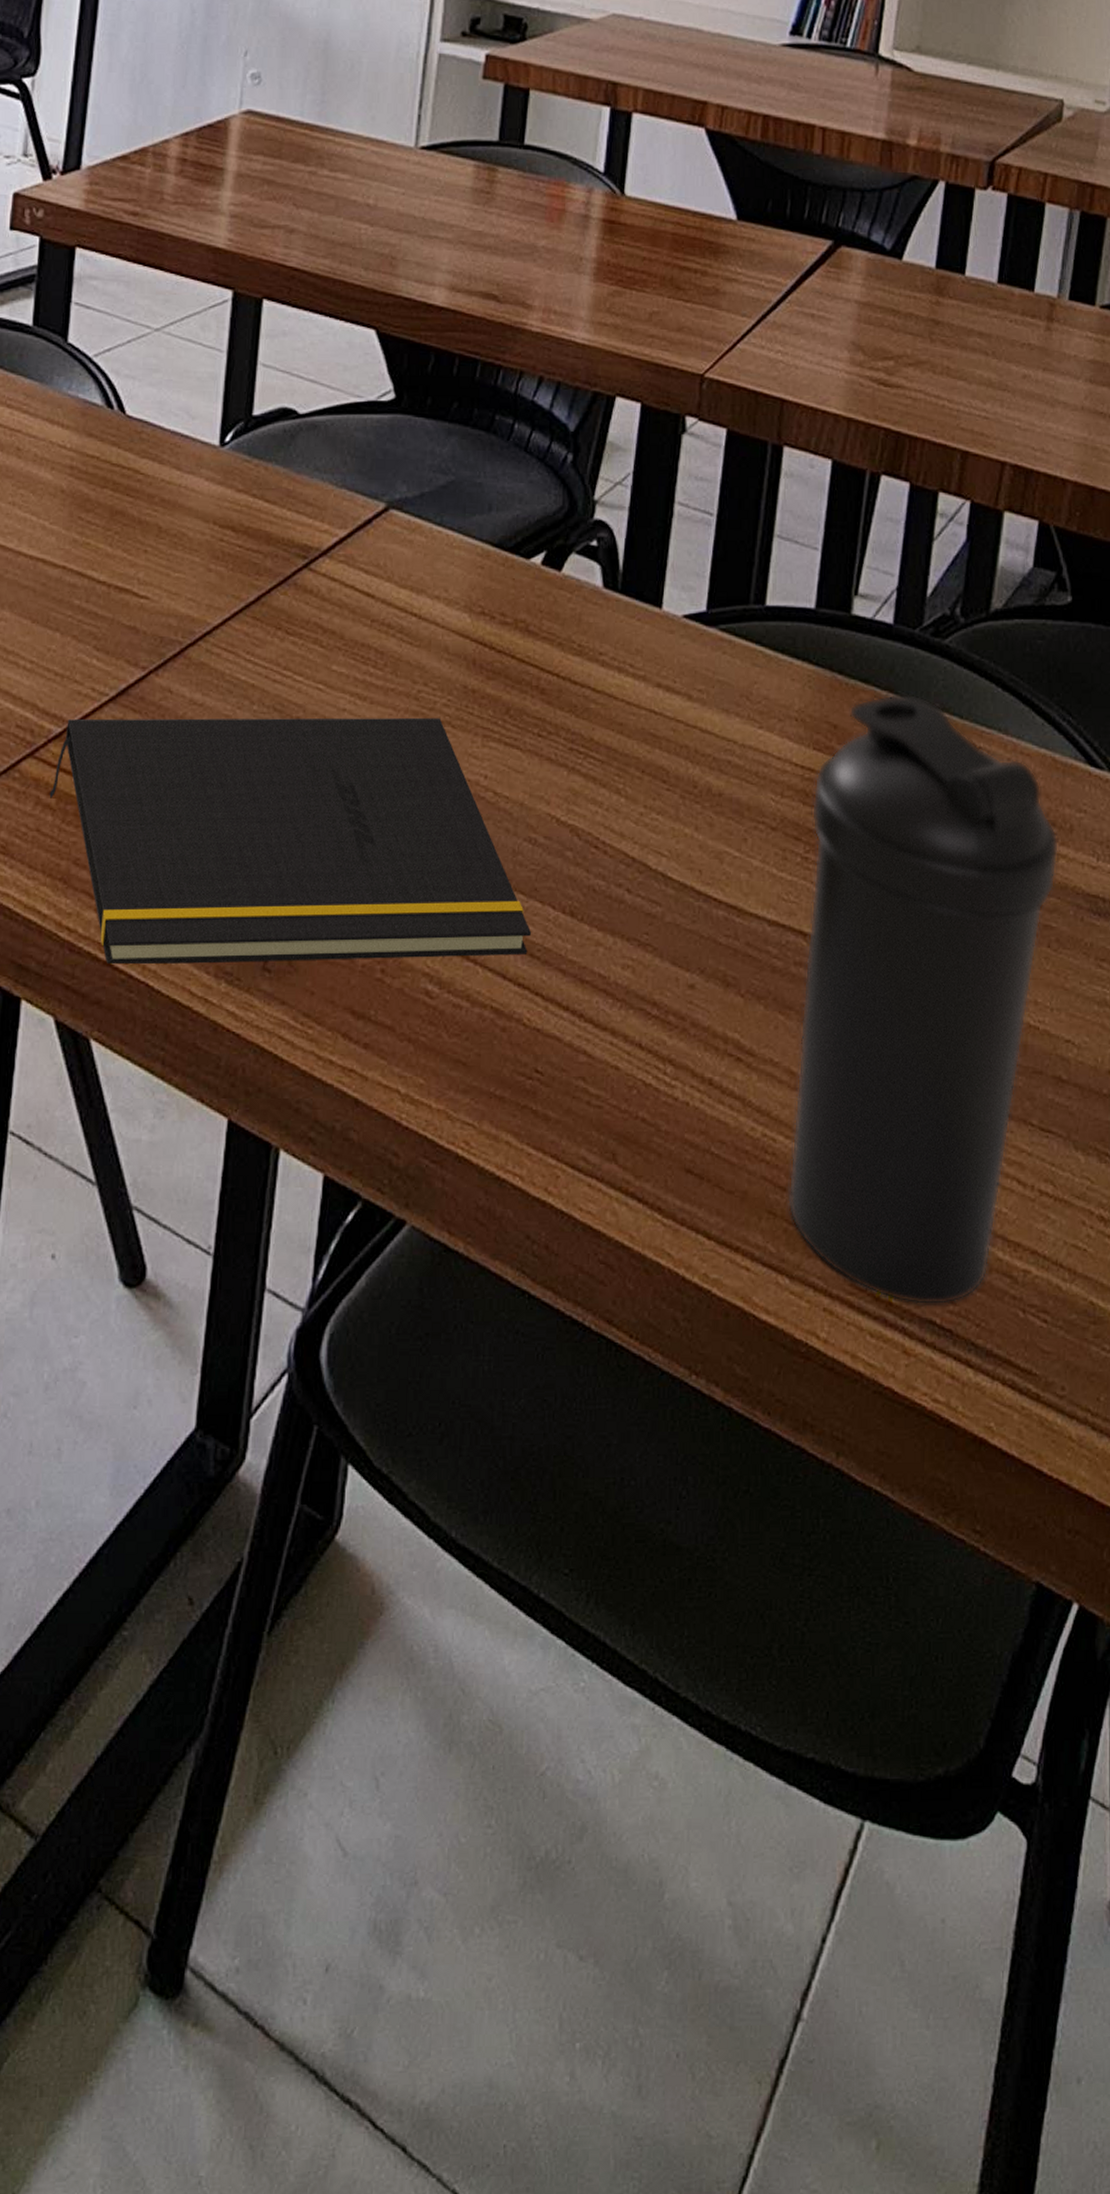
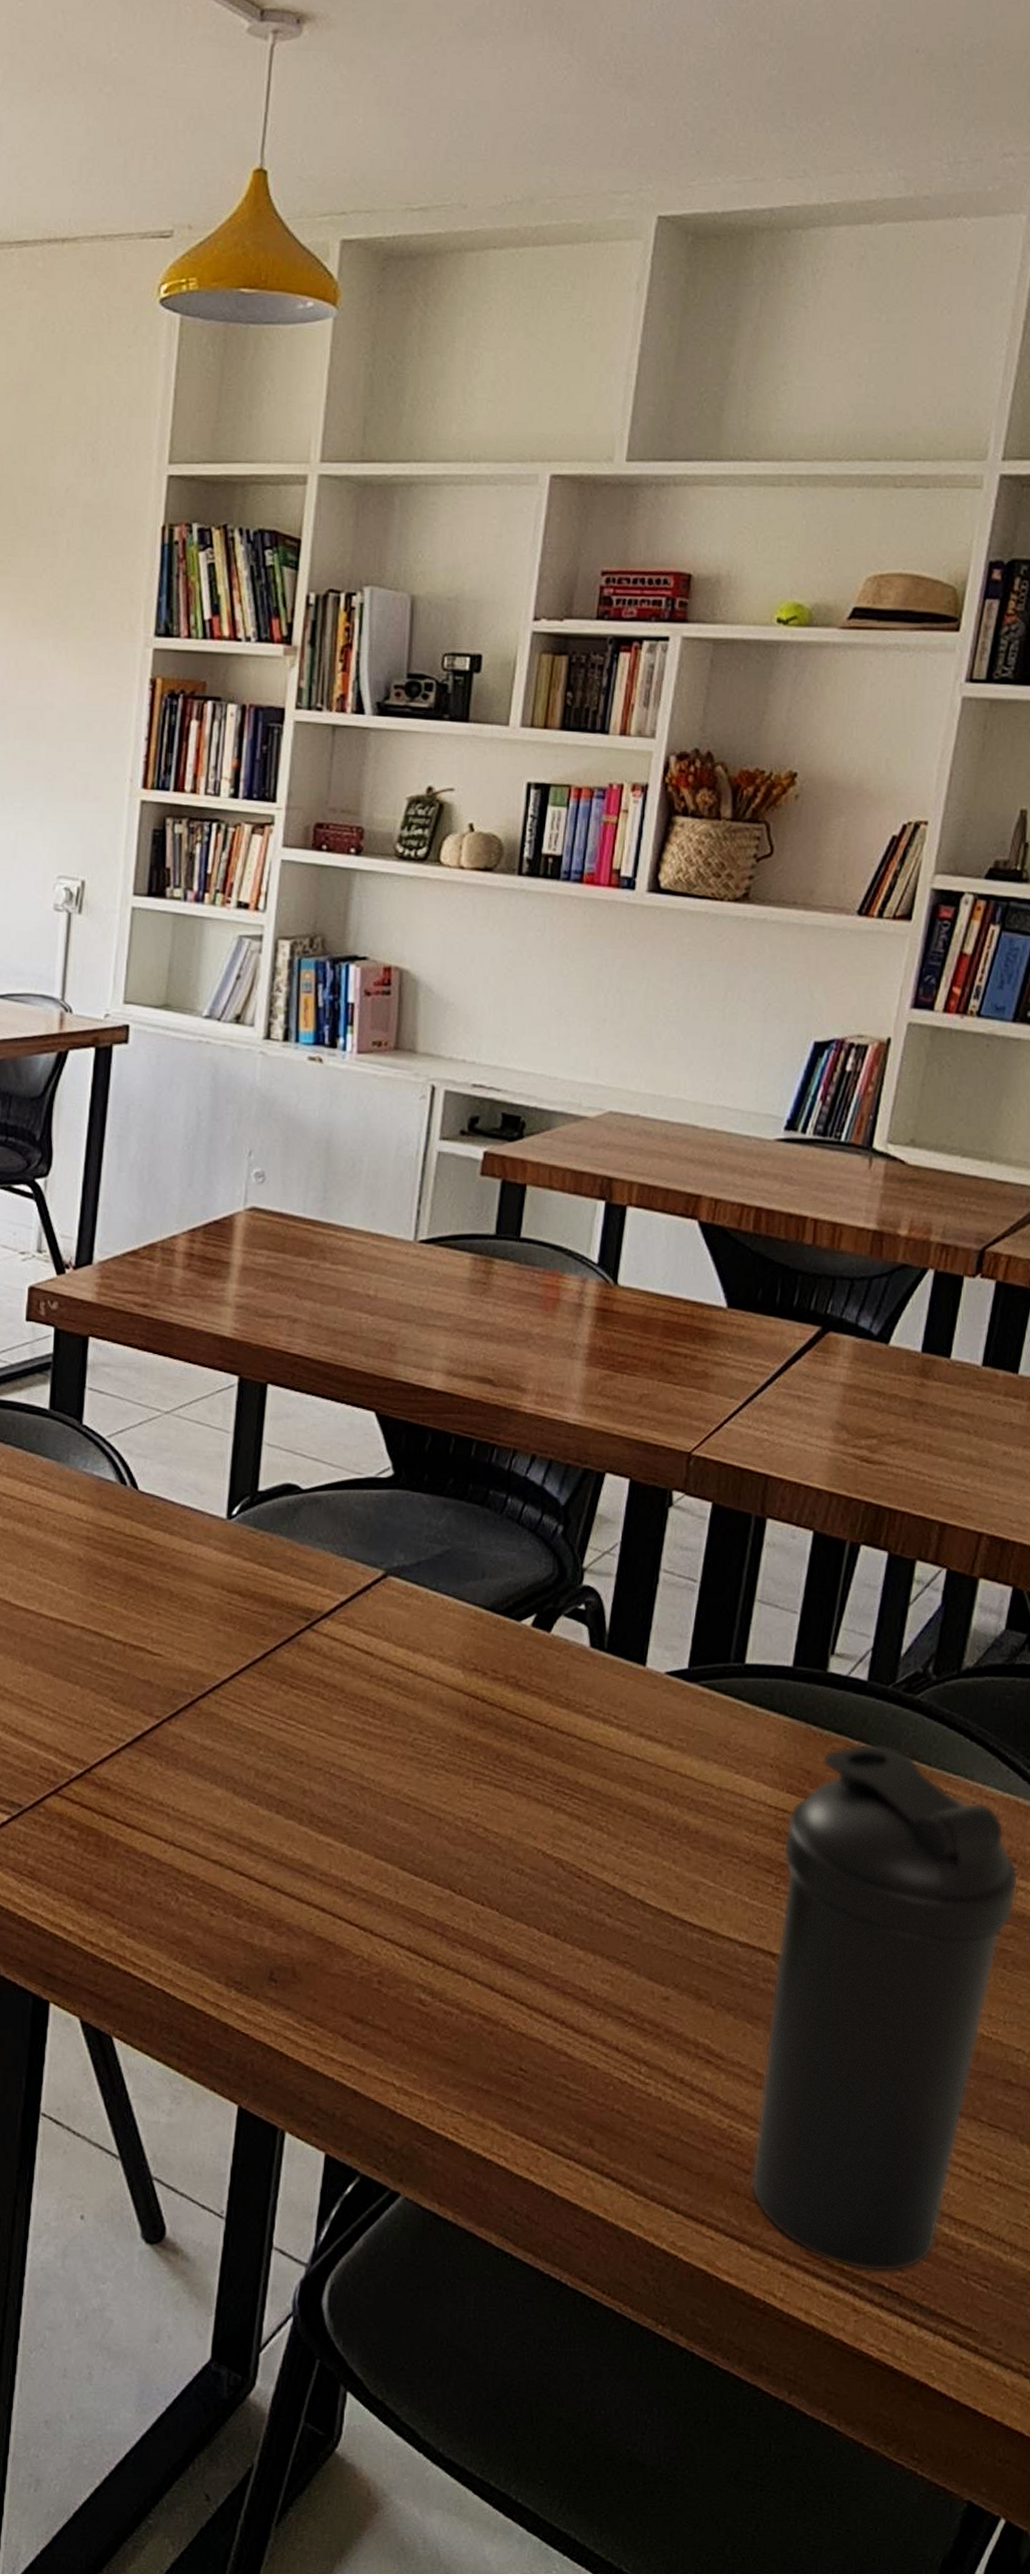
notepad: present [49,717,531,965] -> none [72,1761,517,1974]

